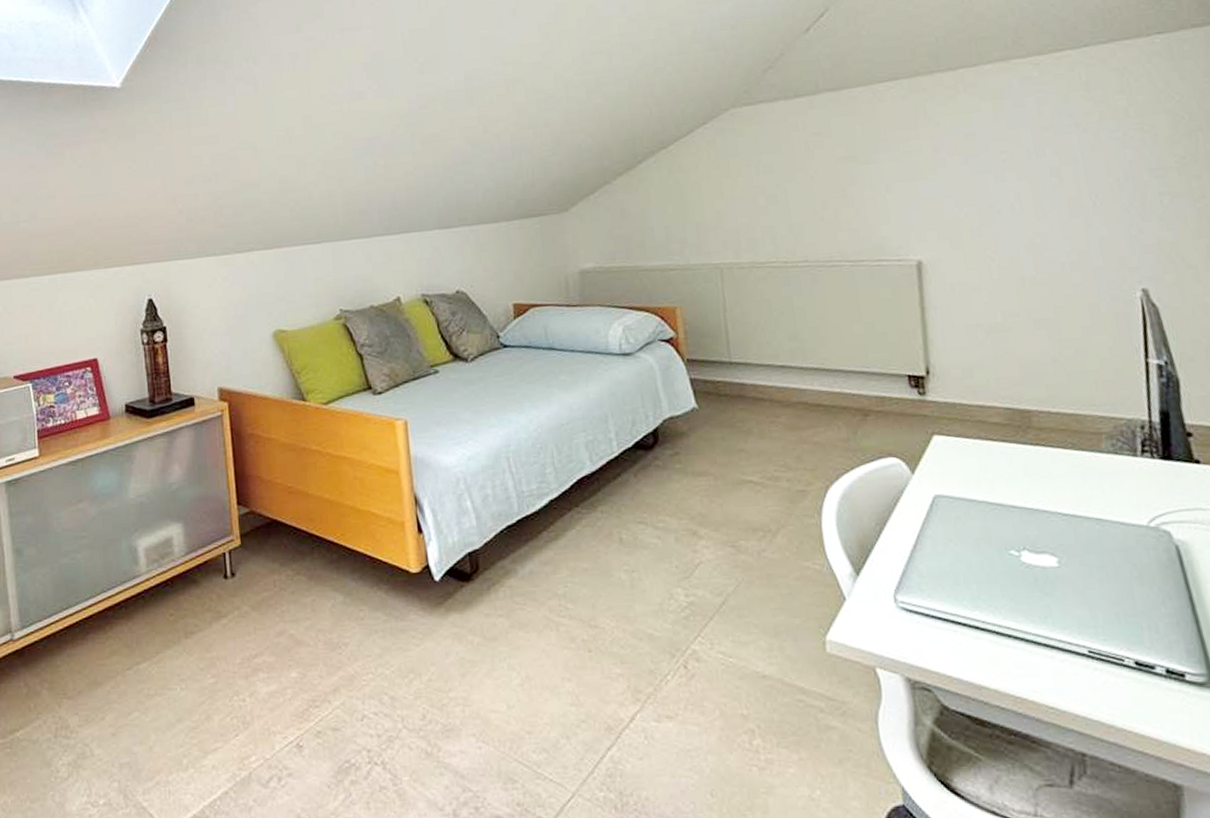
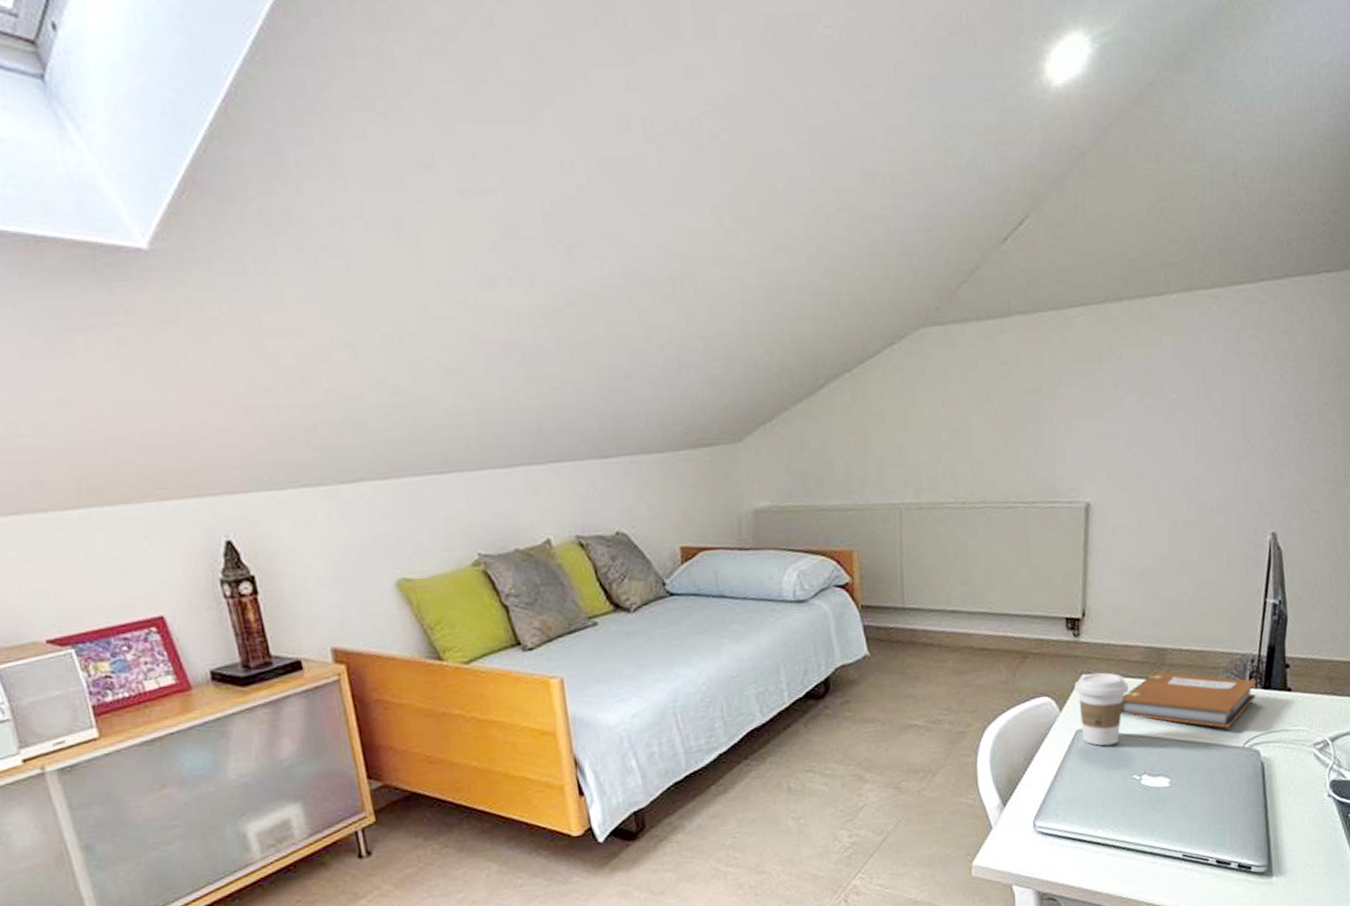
coffee cup: none [925,433,991,515] -> present [1074,672,1128,746]
notebook: none [984,435,1154,503] -> present [1121,672,1257,728]

